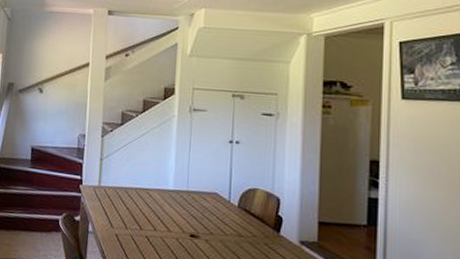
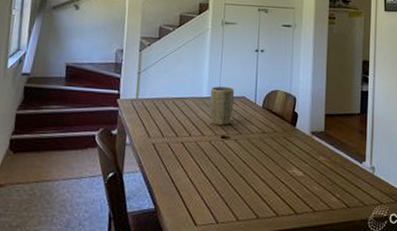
plant pot: none [176,179,205,223] -> present [209,86,235,126]

